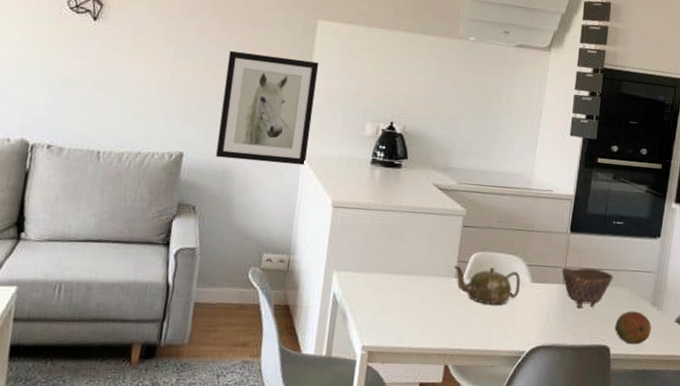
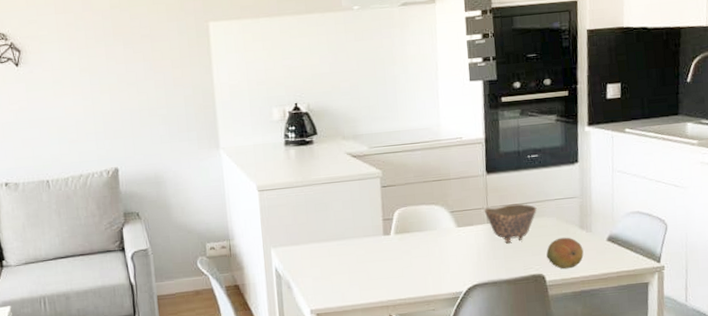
wall art: present [216,50,319,166] -> none [137,62,226,166]
teapot: present [453,266,521,305] -> none [380,220,447,255]

